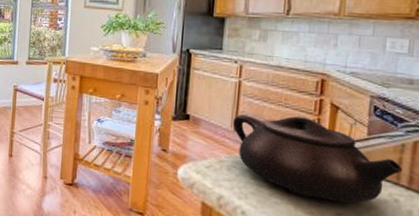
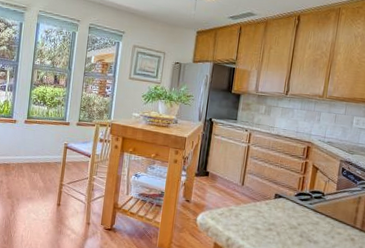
teapot: present [232,114,404,203] -> none [241,172,359,242]

